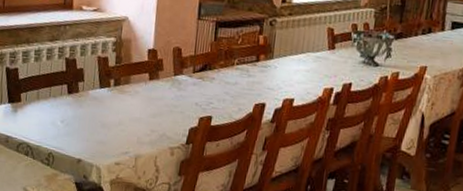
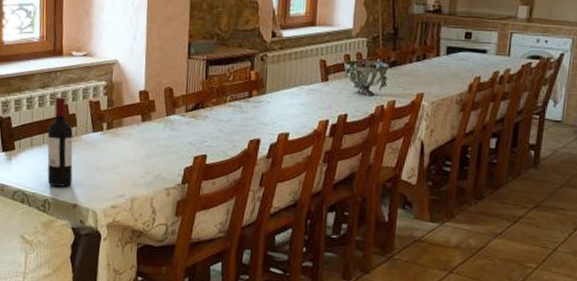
wine bottle: none [52,51,80,142] -> present [47,97,73,187]

